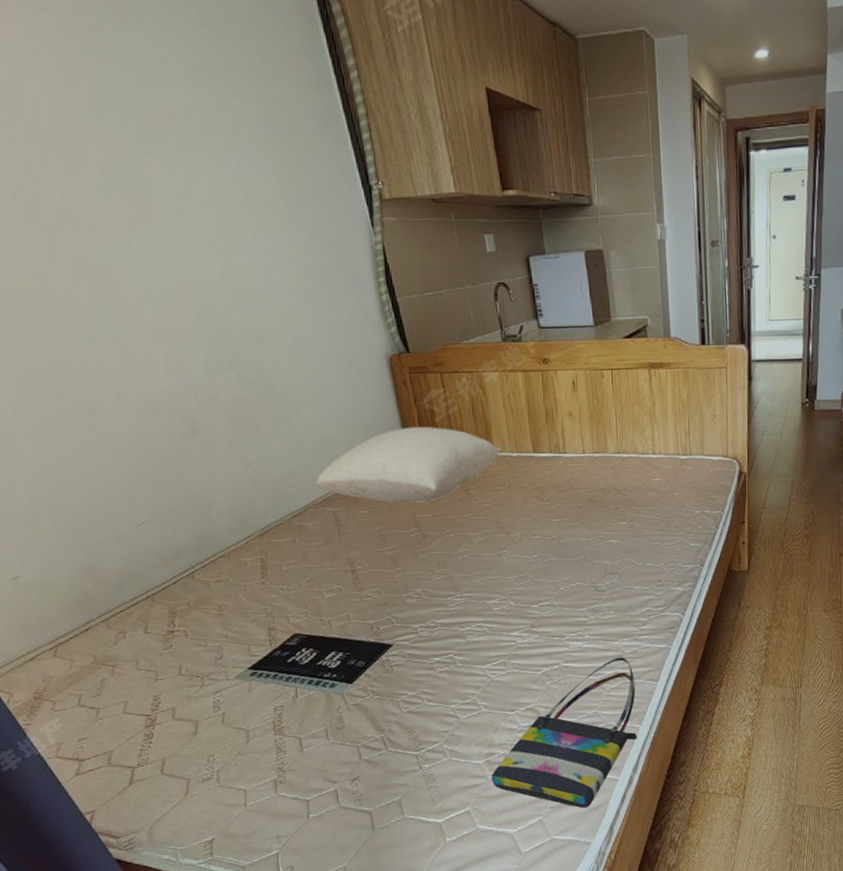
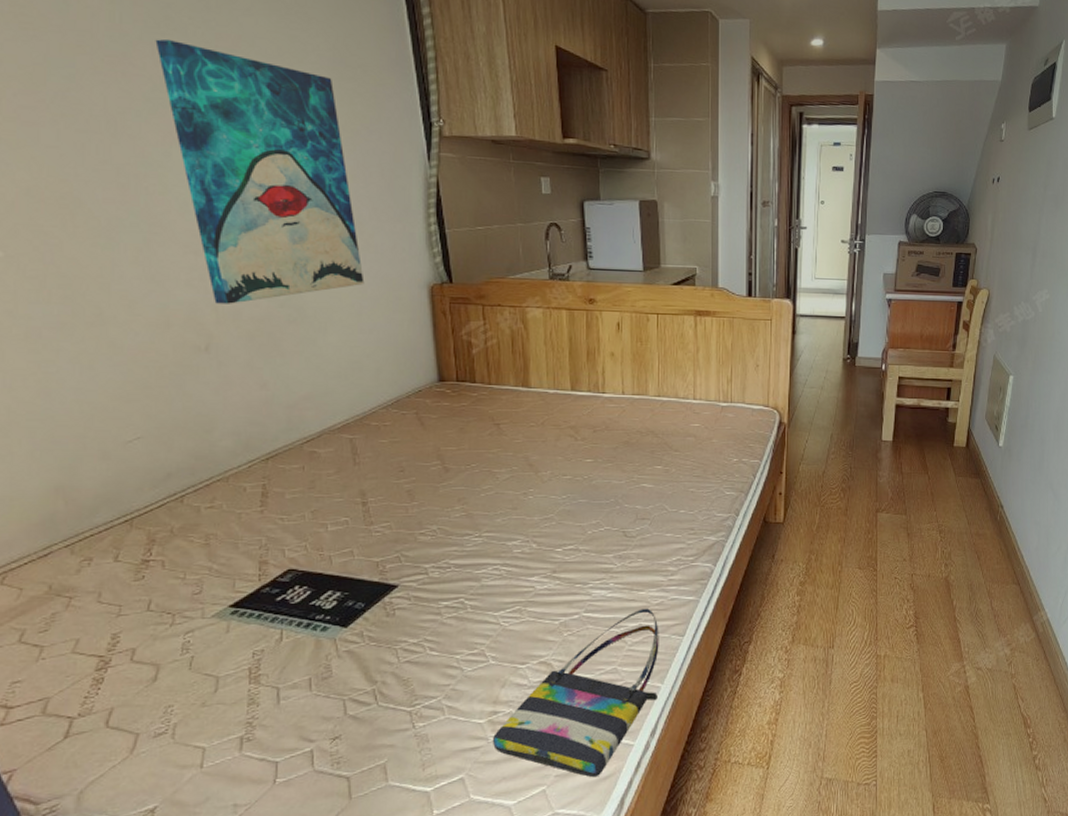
wall art: none [96,121,327,389] -> present [155,38,365,304]
pillow: present [315,426,501,504] -> none [334,356,538,435]

